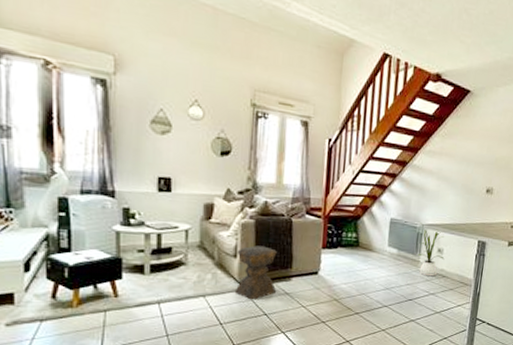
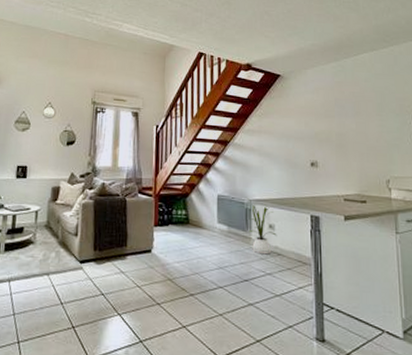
stool: present [234,245,277,299] -> none [75,224,113,278]

